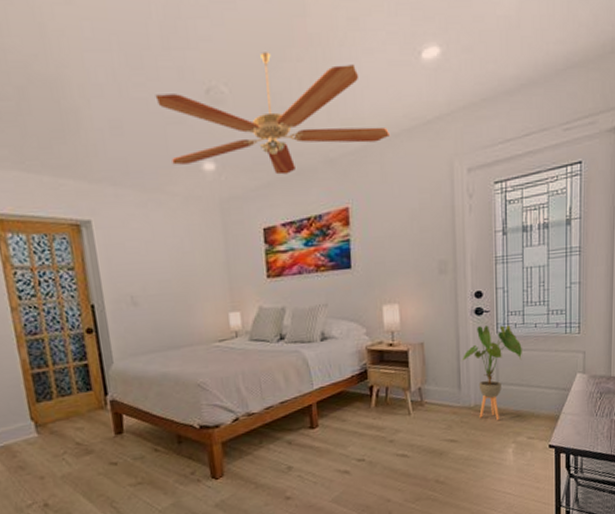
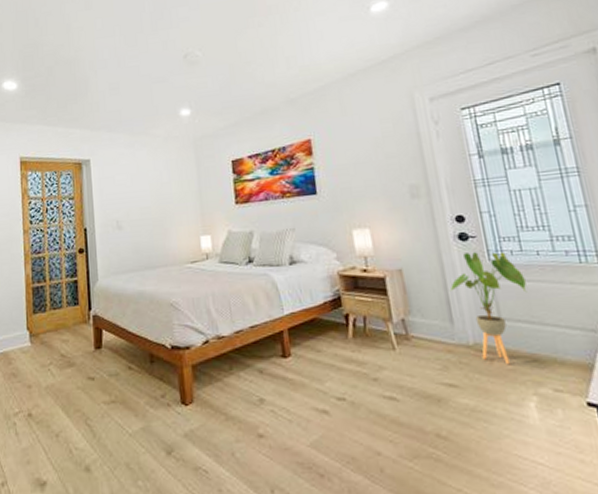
ceiling fan: present [155,52,391,175] -> none [145,23,347,116]

